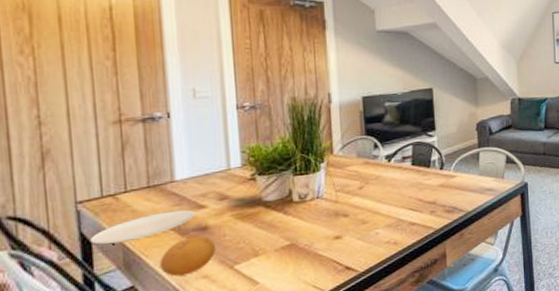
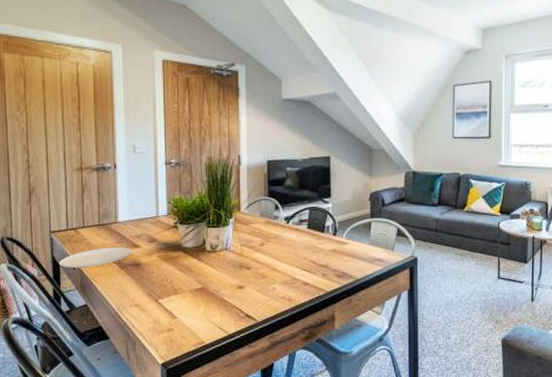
fruit: present [159,236,215,277] -> none [105,270,145,302]

